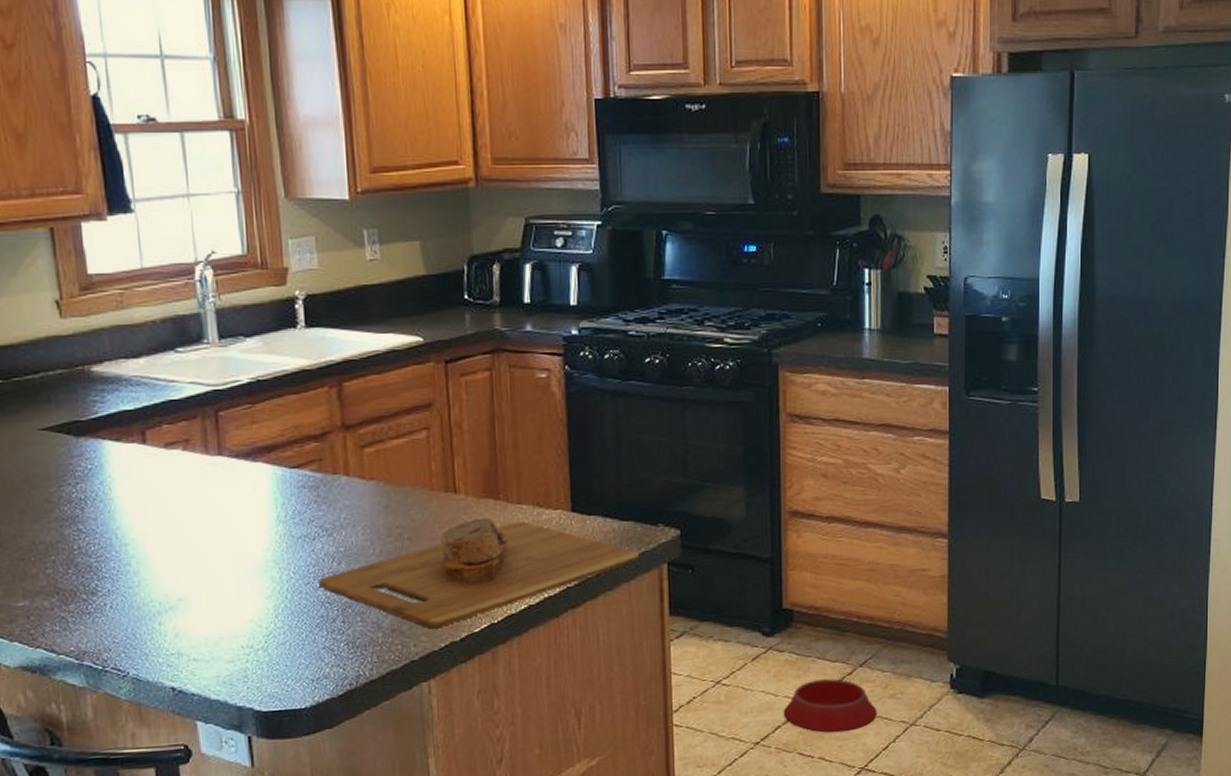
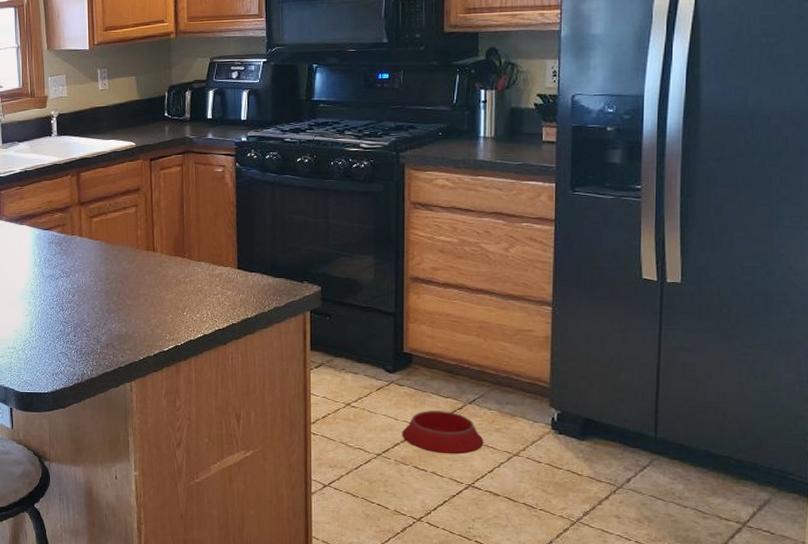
cutting board: present [319,517,640,629] -> none [59,270,289,346]

